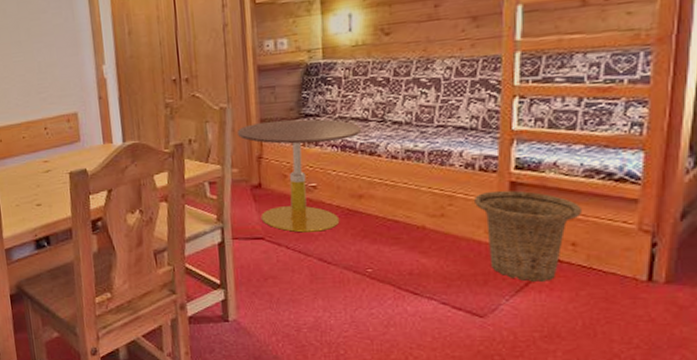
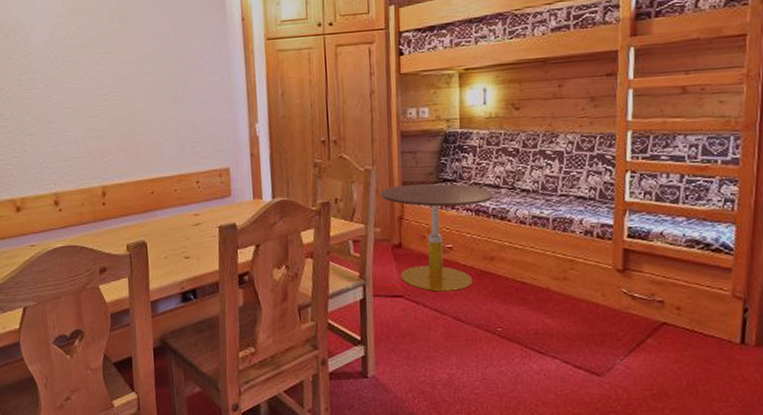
basket: present [475,190,581,282] -> none [593,256,684,343]

